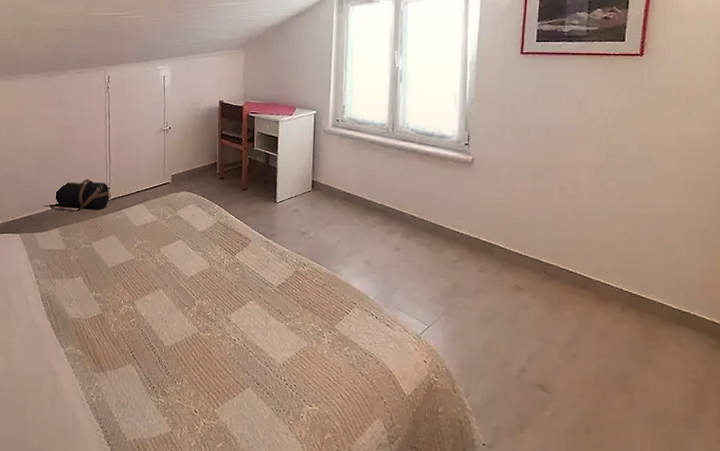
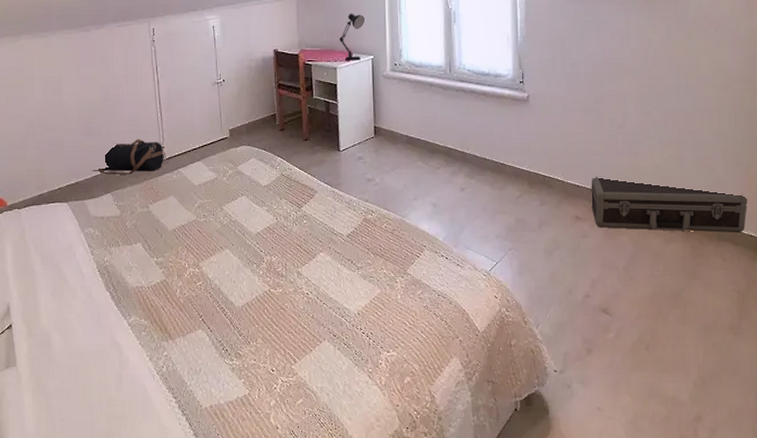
desk lamp: none [283,68,310,116] -> present [339,13,365,62]
suitcase: none [533,246,713,319] -> present [590,176,748,233]

